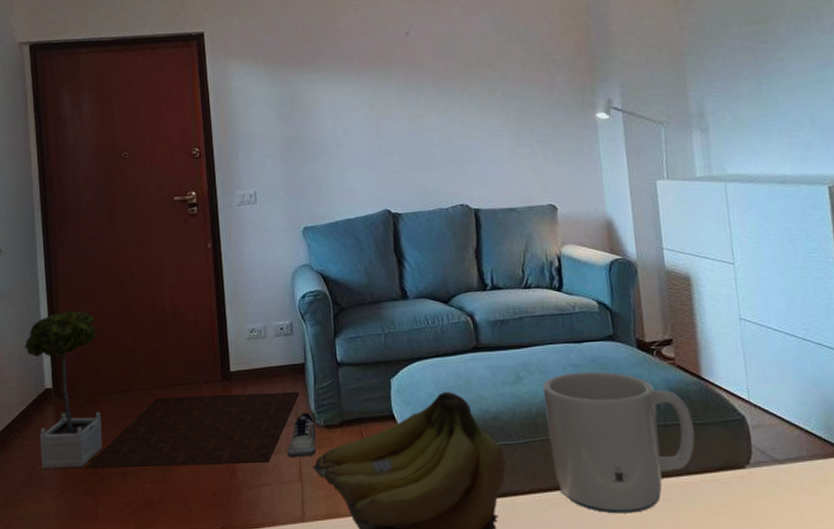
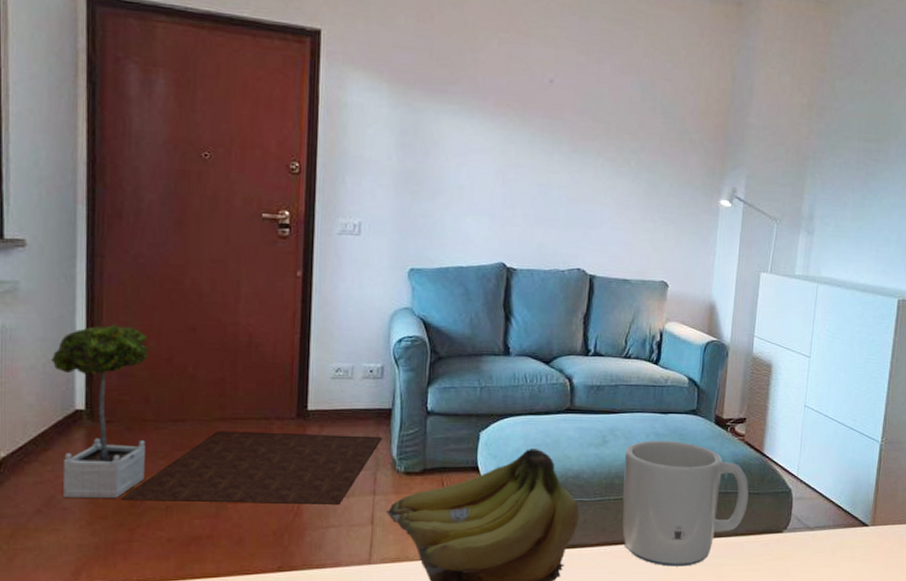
shoe: present [287,413,317,458] -> none [361,458,395,502]

